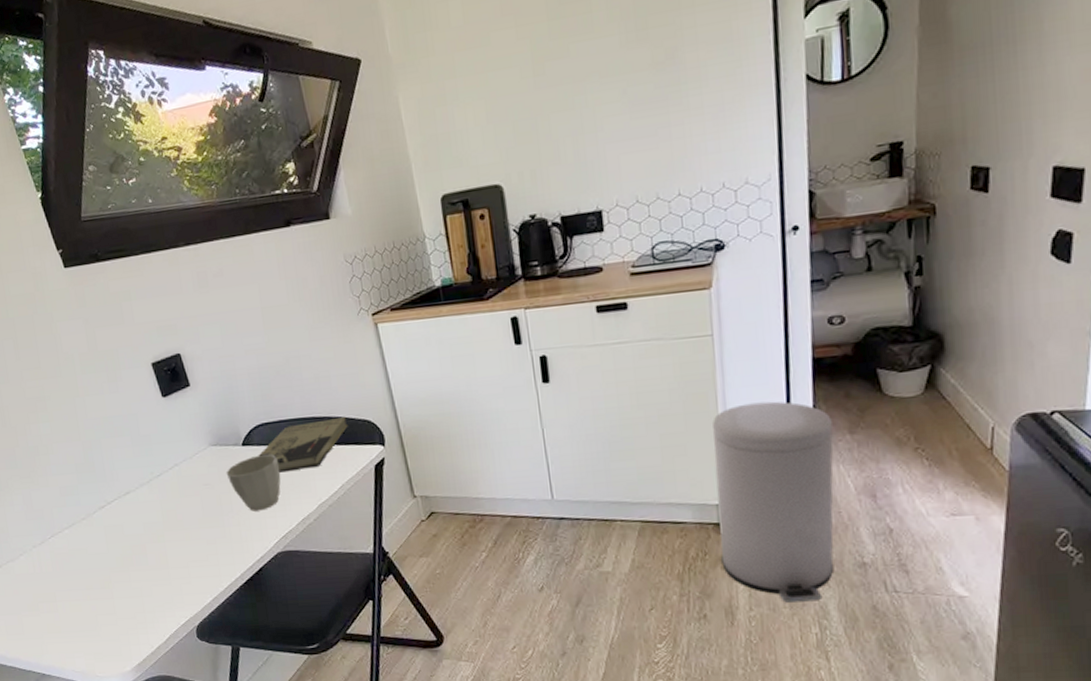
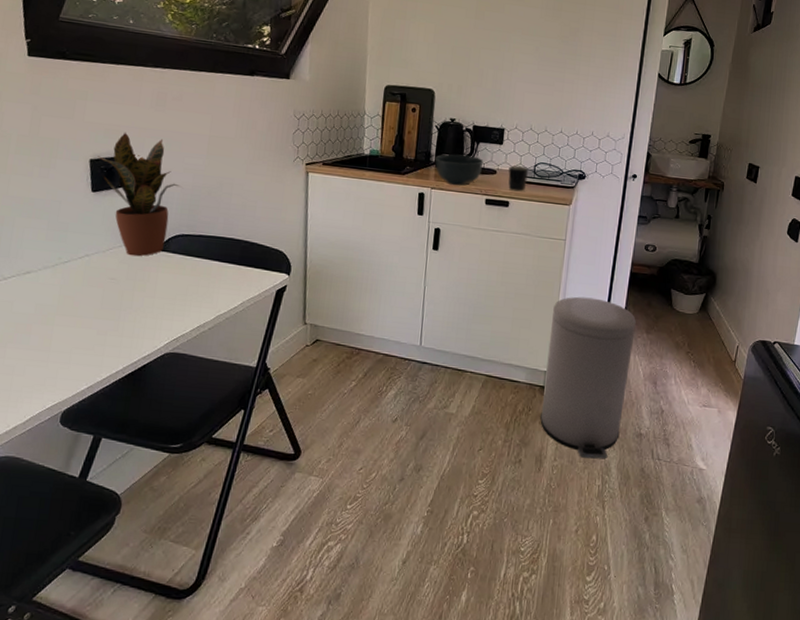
potted plant: none [158,323,249,456] -> present [97,132,182,256]
cup: present [226,454,281,512] -> none [135,261,189,312]
book: present [258,416,348,473] -> none [171,241,261,282]
bowl: none [521,255,584,300] -> present [434,154,484,187]
mug: none [618,252,646,290] -> present [508,165,529,193]

